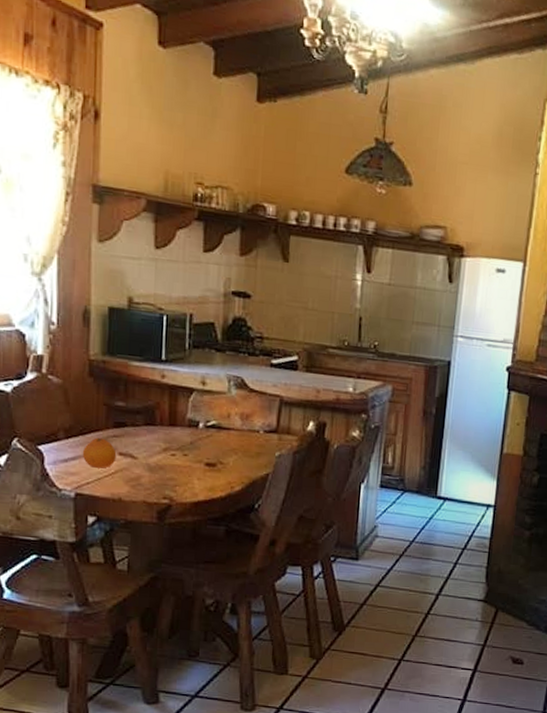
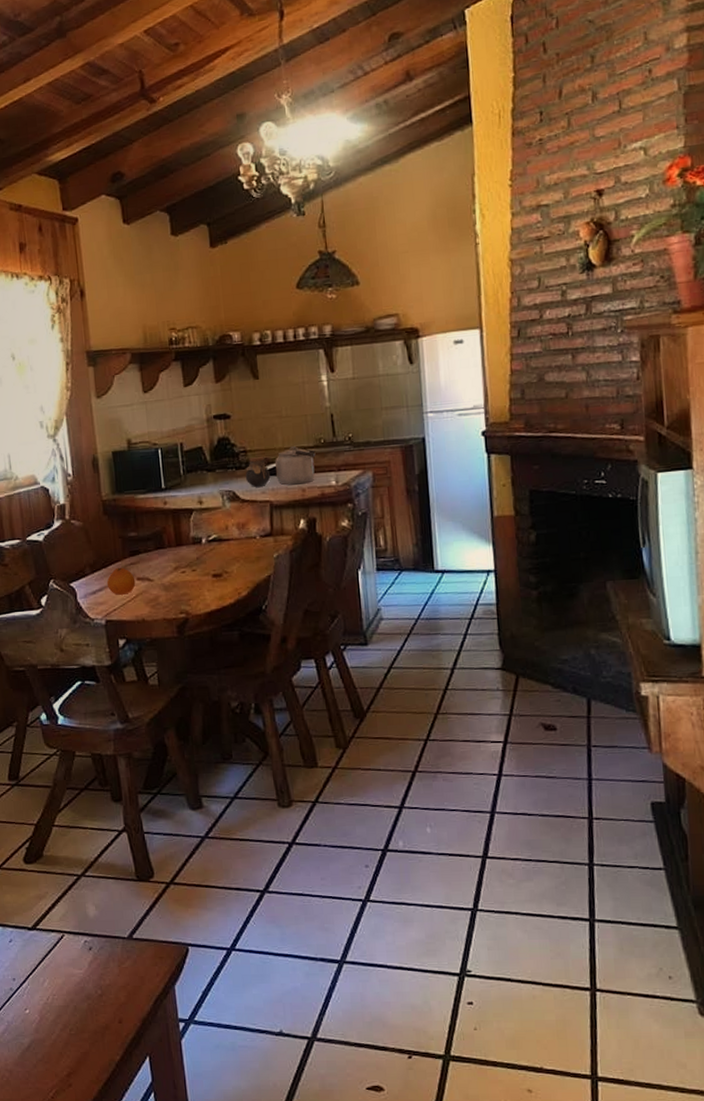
jar: none [257,346,286,379] -> present [245,457,271,487]
kettle: none [290,343,338,385] -> present [275,446,317,486]

